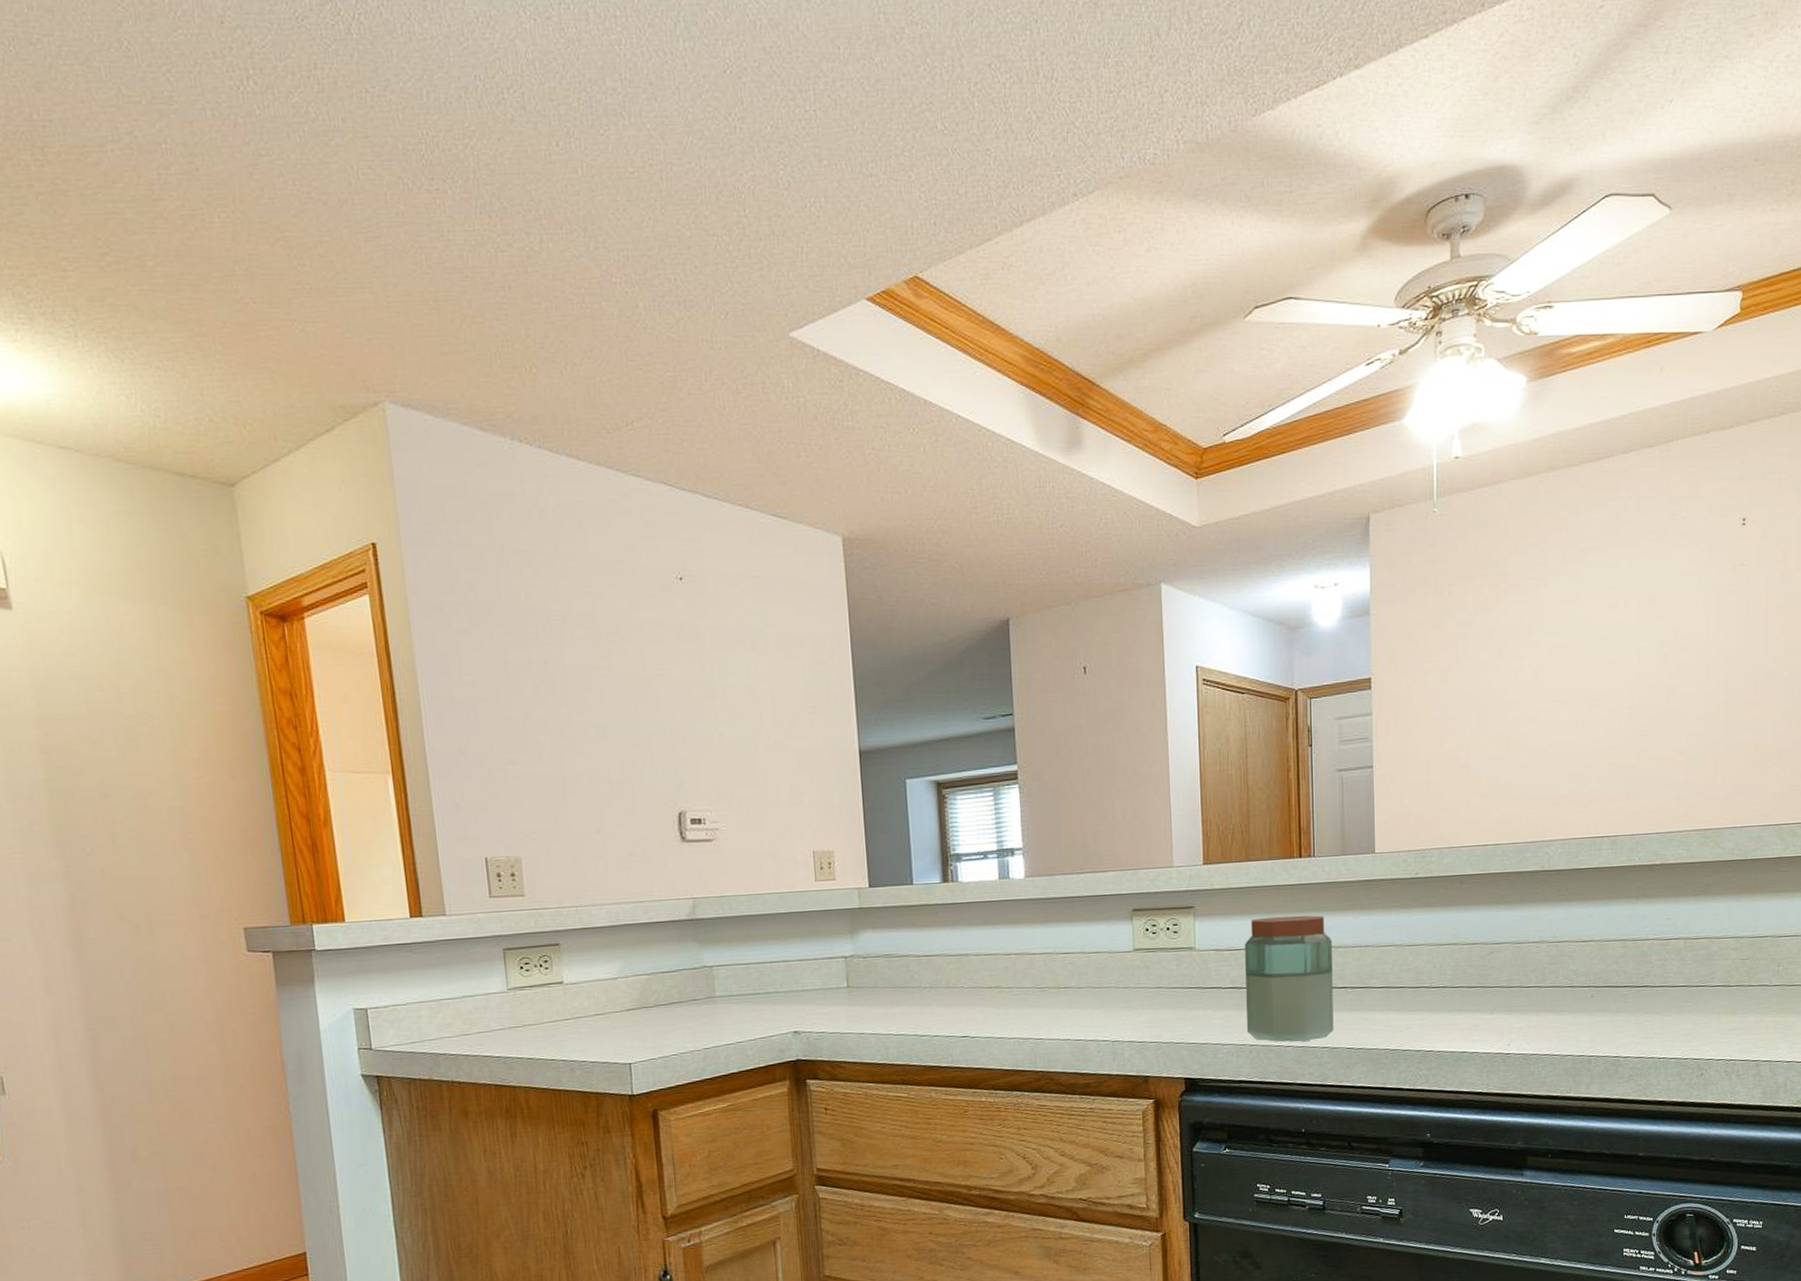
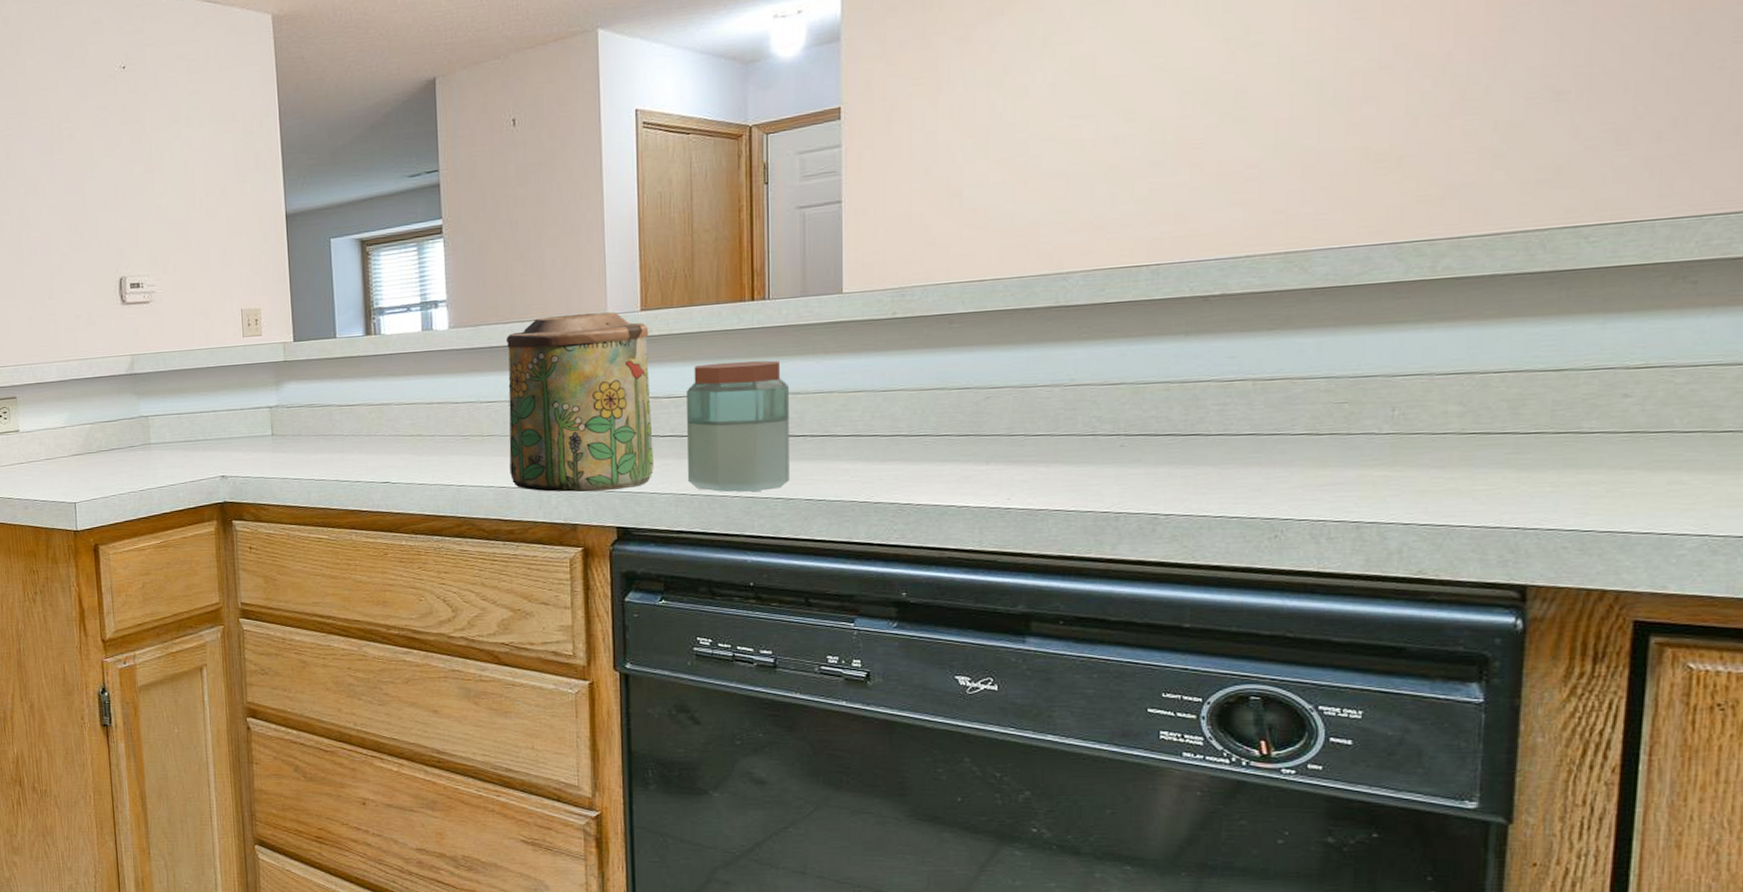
canister: none [1080,865,1217,1045] -> present [506,312,654,493]

